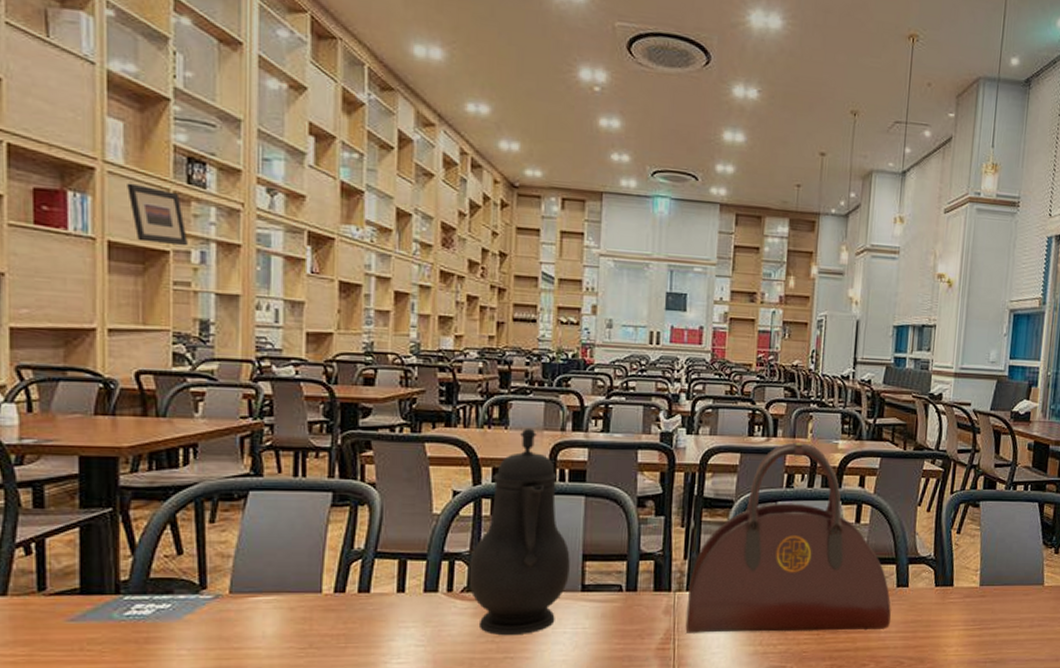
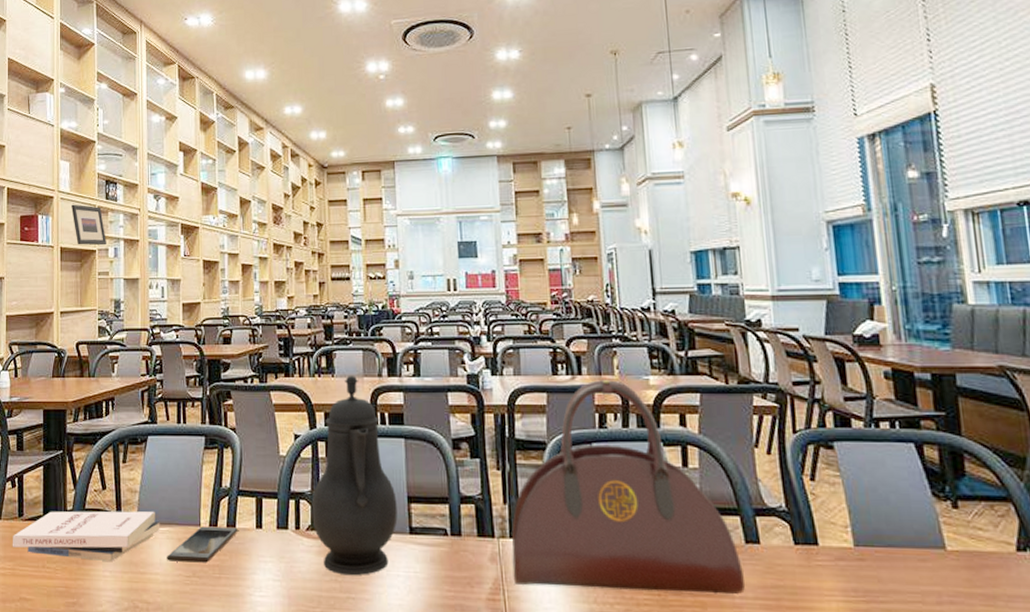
books: none [26,578,264,638] -> present [12,511,160,561]
smartphone: none [273,592,373,633] -> present [167,526,238,563]

